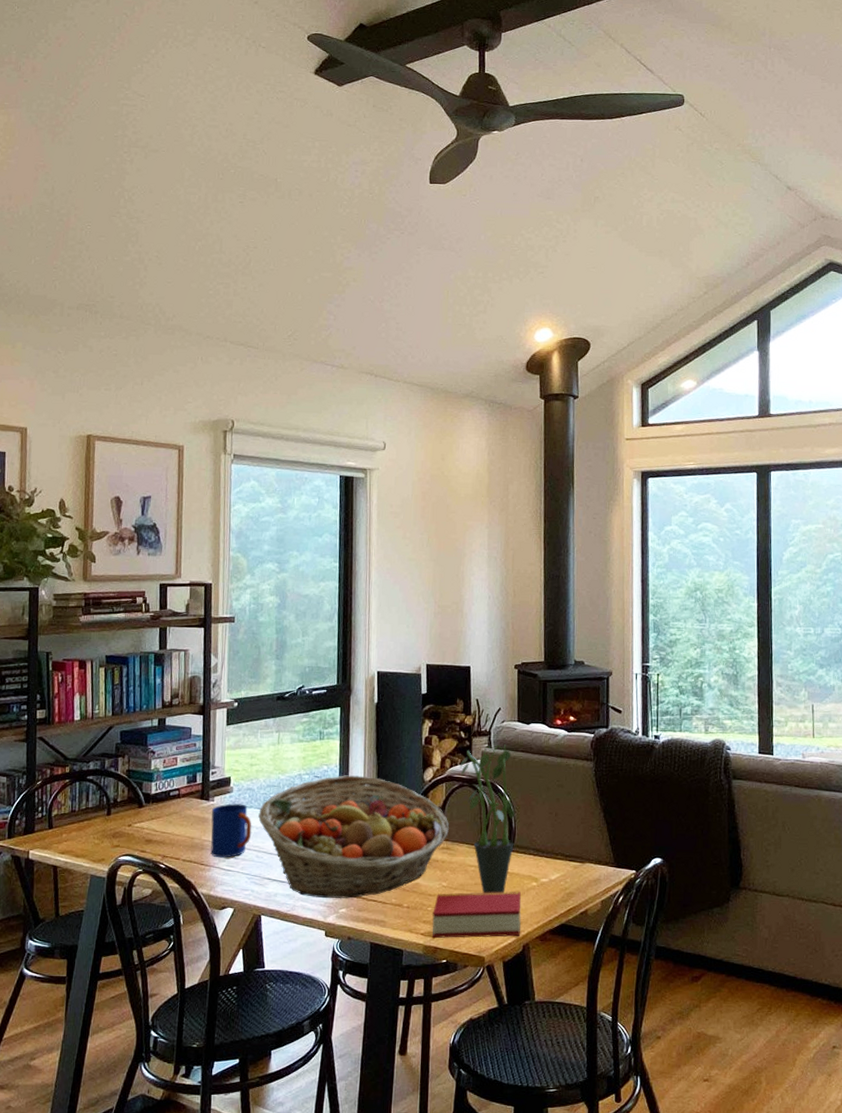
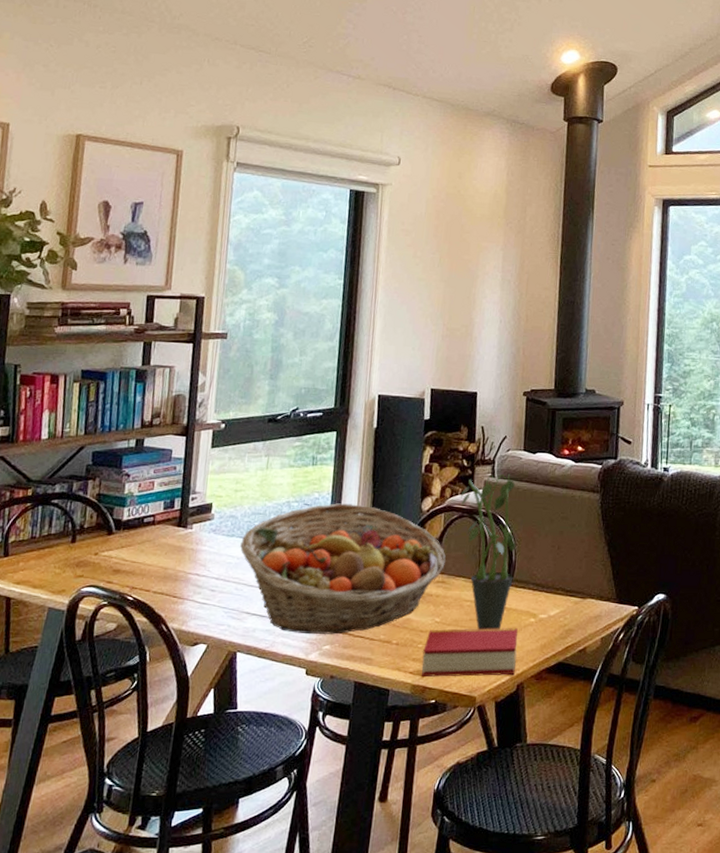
mug: present [211,803,252,858] -> none [185,531,233,590]

